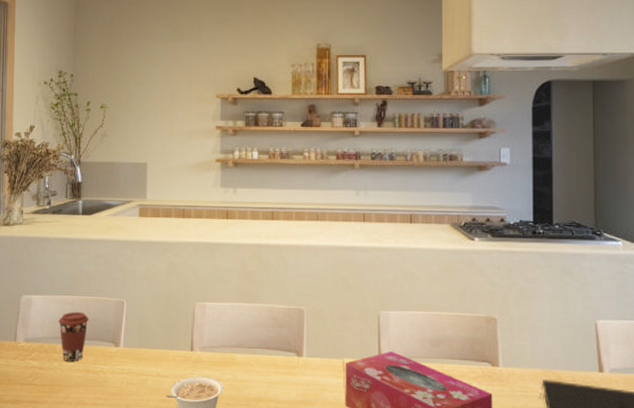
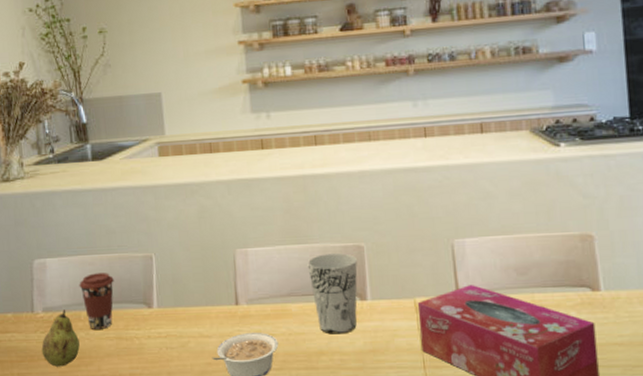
fruit: none [19,341,53,392] -> present [41,310,80,367]
cup: none [255,313,297,385] -> present [307,253,358,334]

